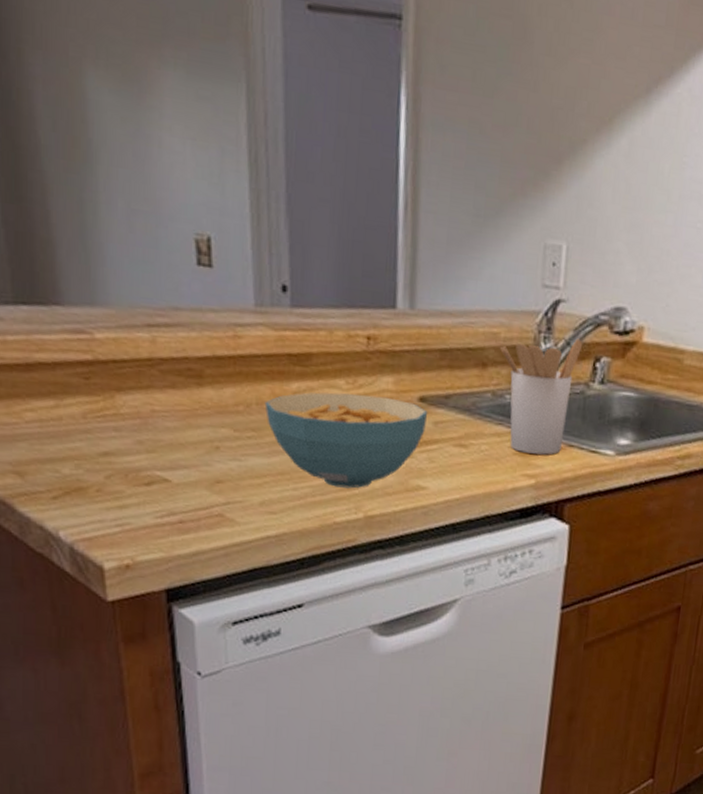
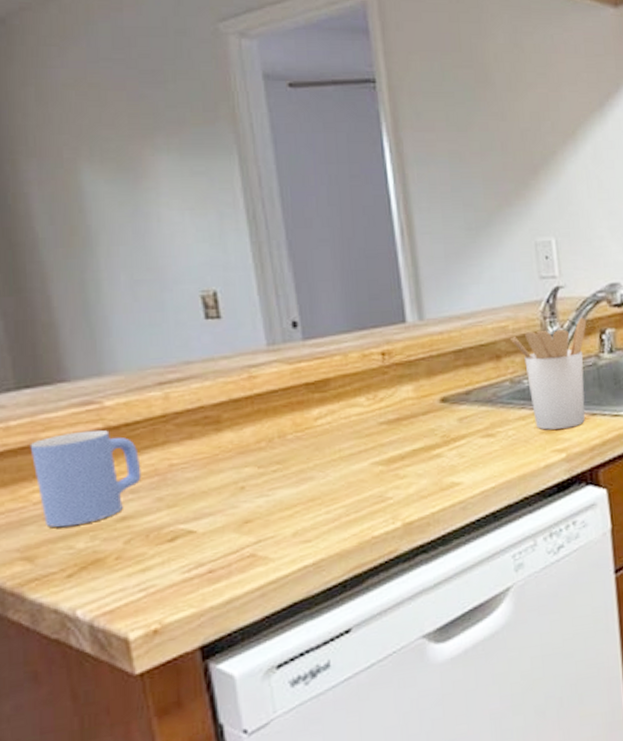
mug: none [24,358,125,451] -> present [30,430,142,528]
cereal bowl: present [264,392,428,489] -> none [287,405,452,502]

